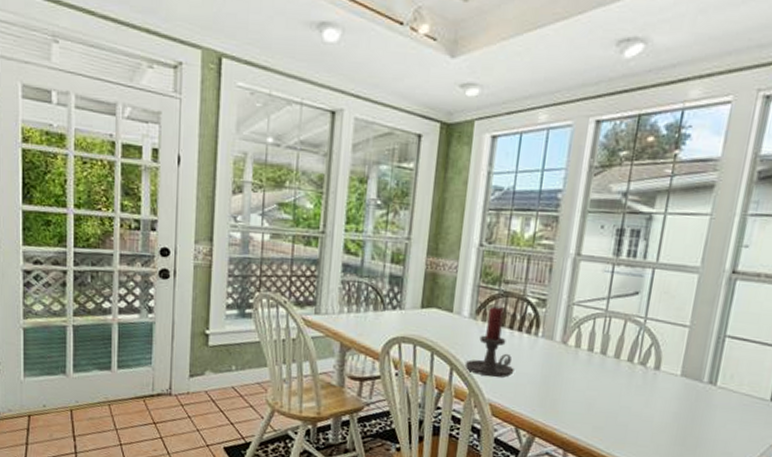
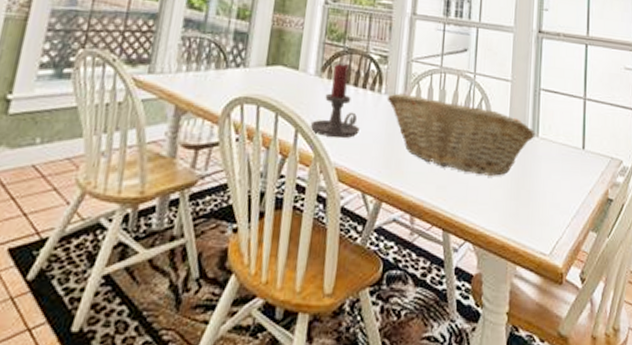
fruit basket: none [543,336,713,422] -> present [387,93,535,176]

